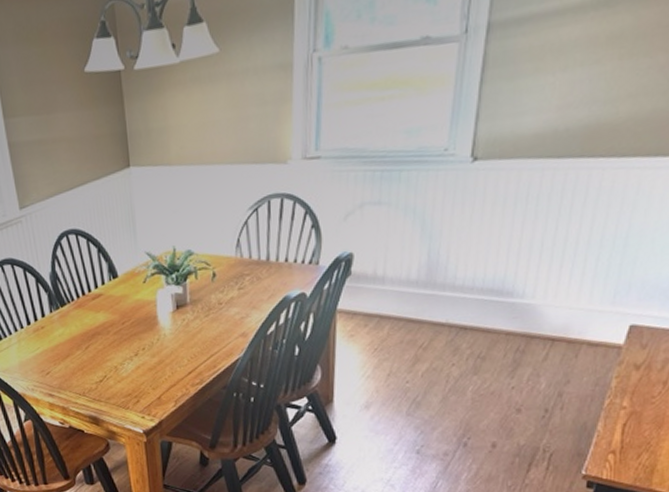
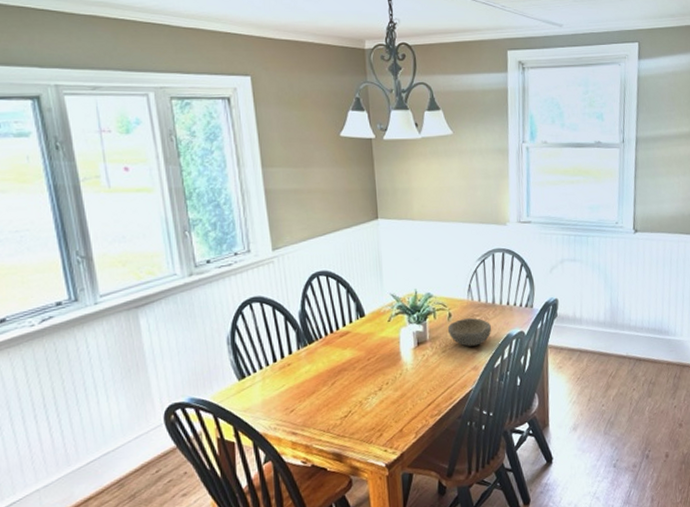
bowl: none [211,278,265,310] -> present [447,318,492,347]

